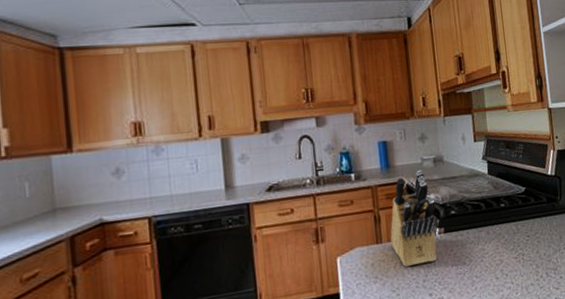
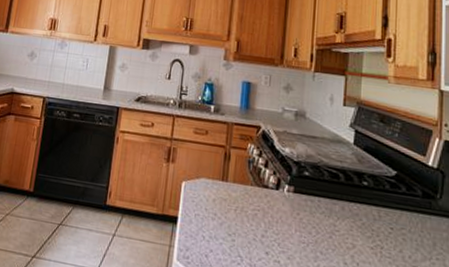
knife block: present [390,169,438,267] -> none [236,119,290,219]

